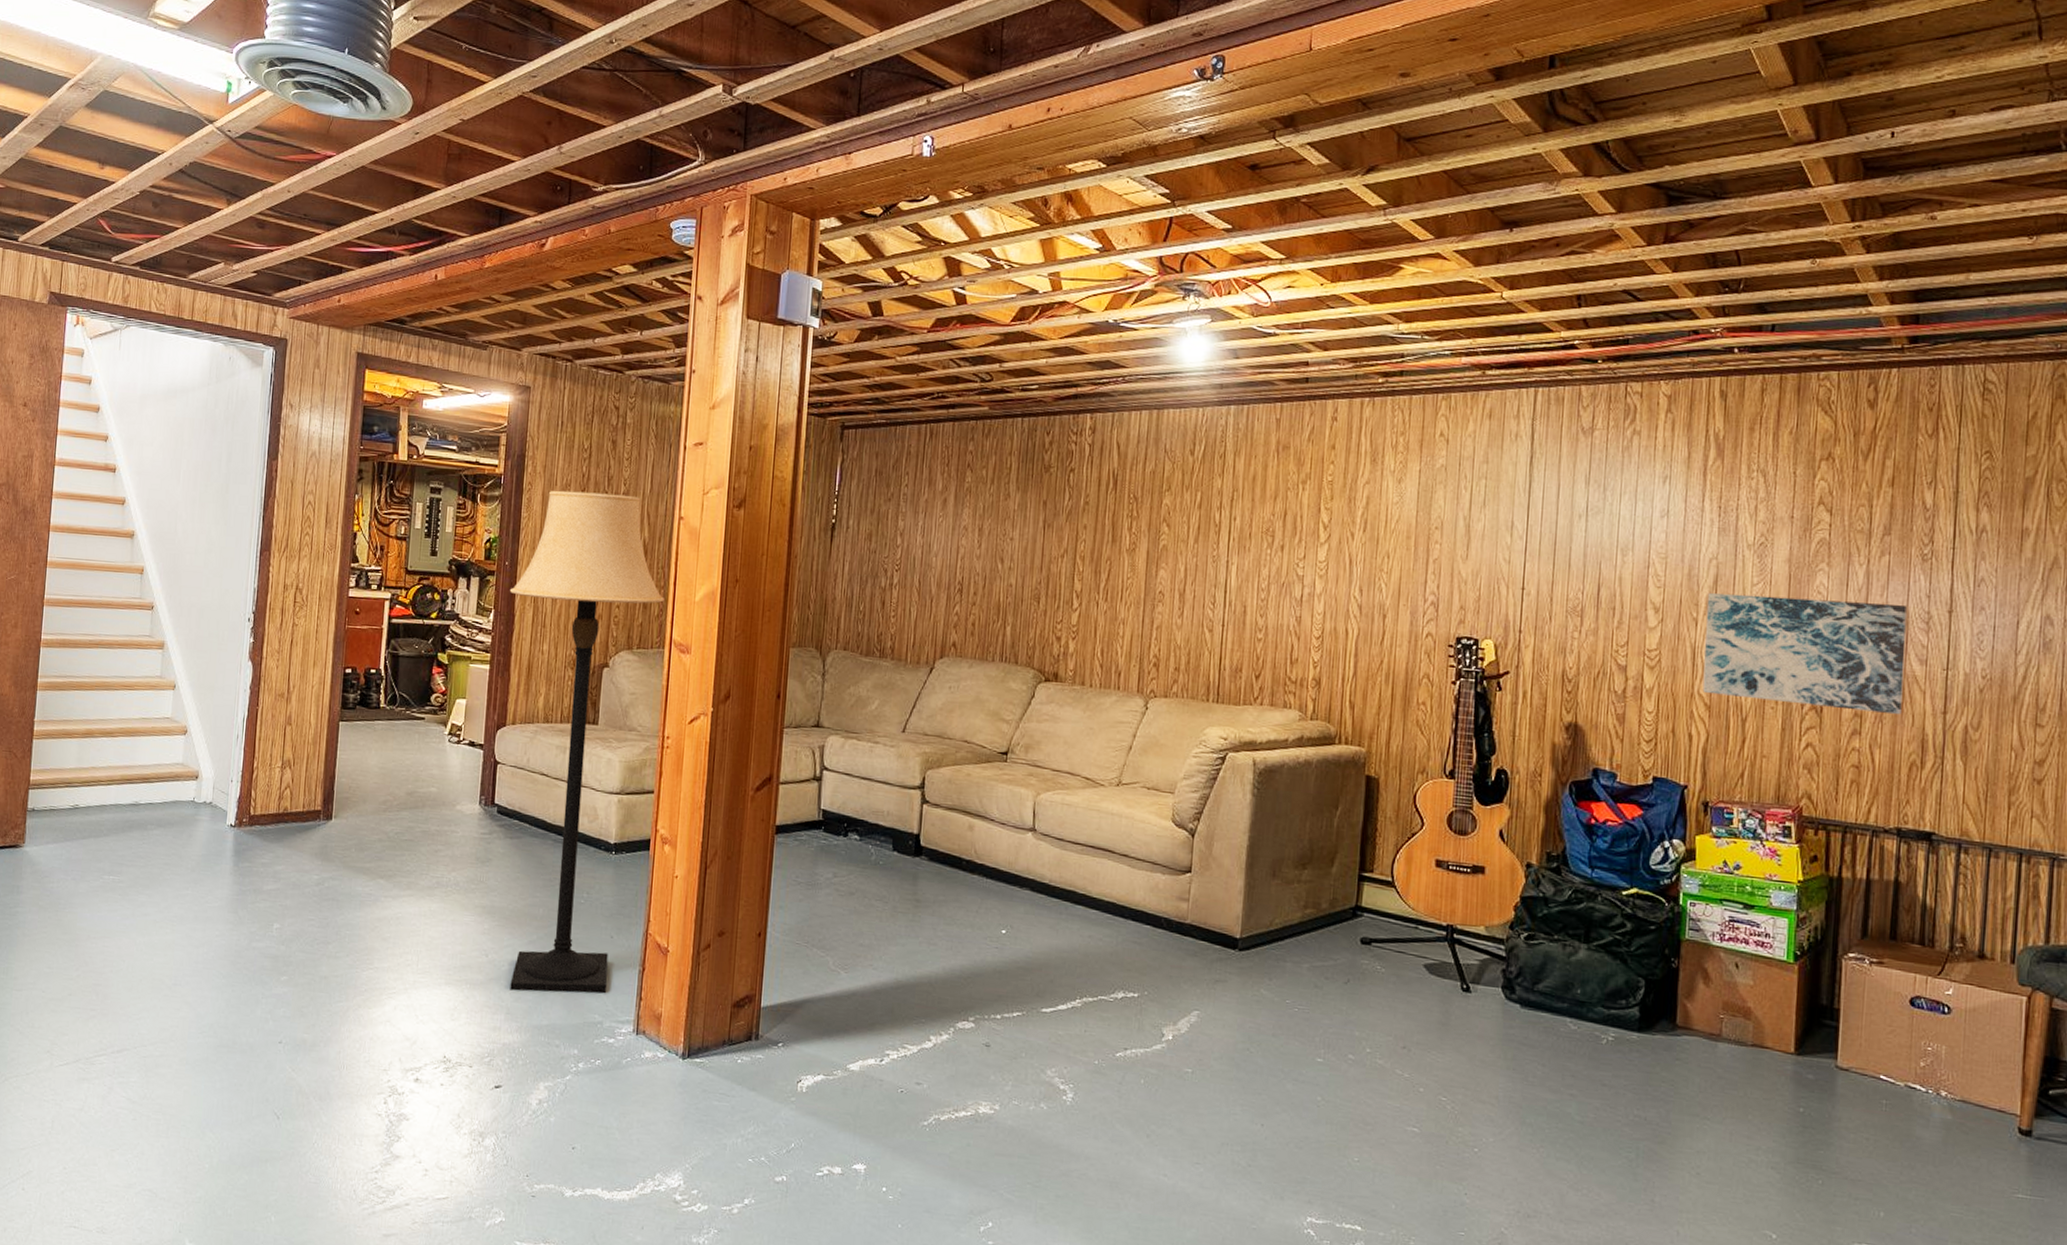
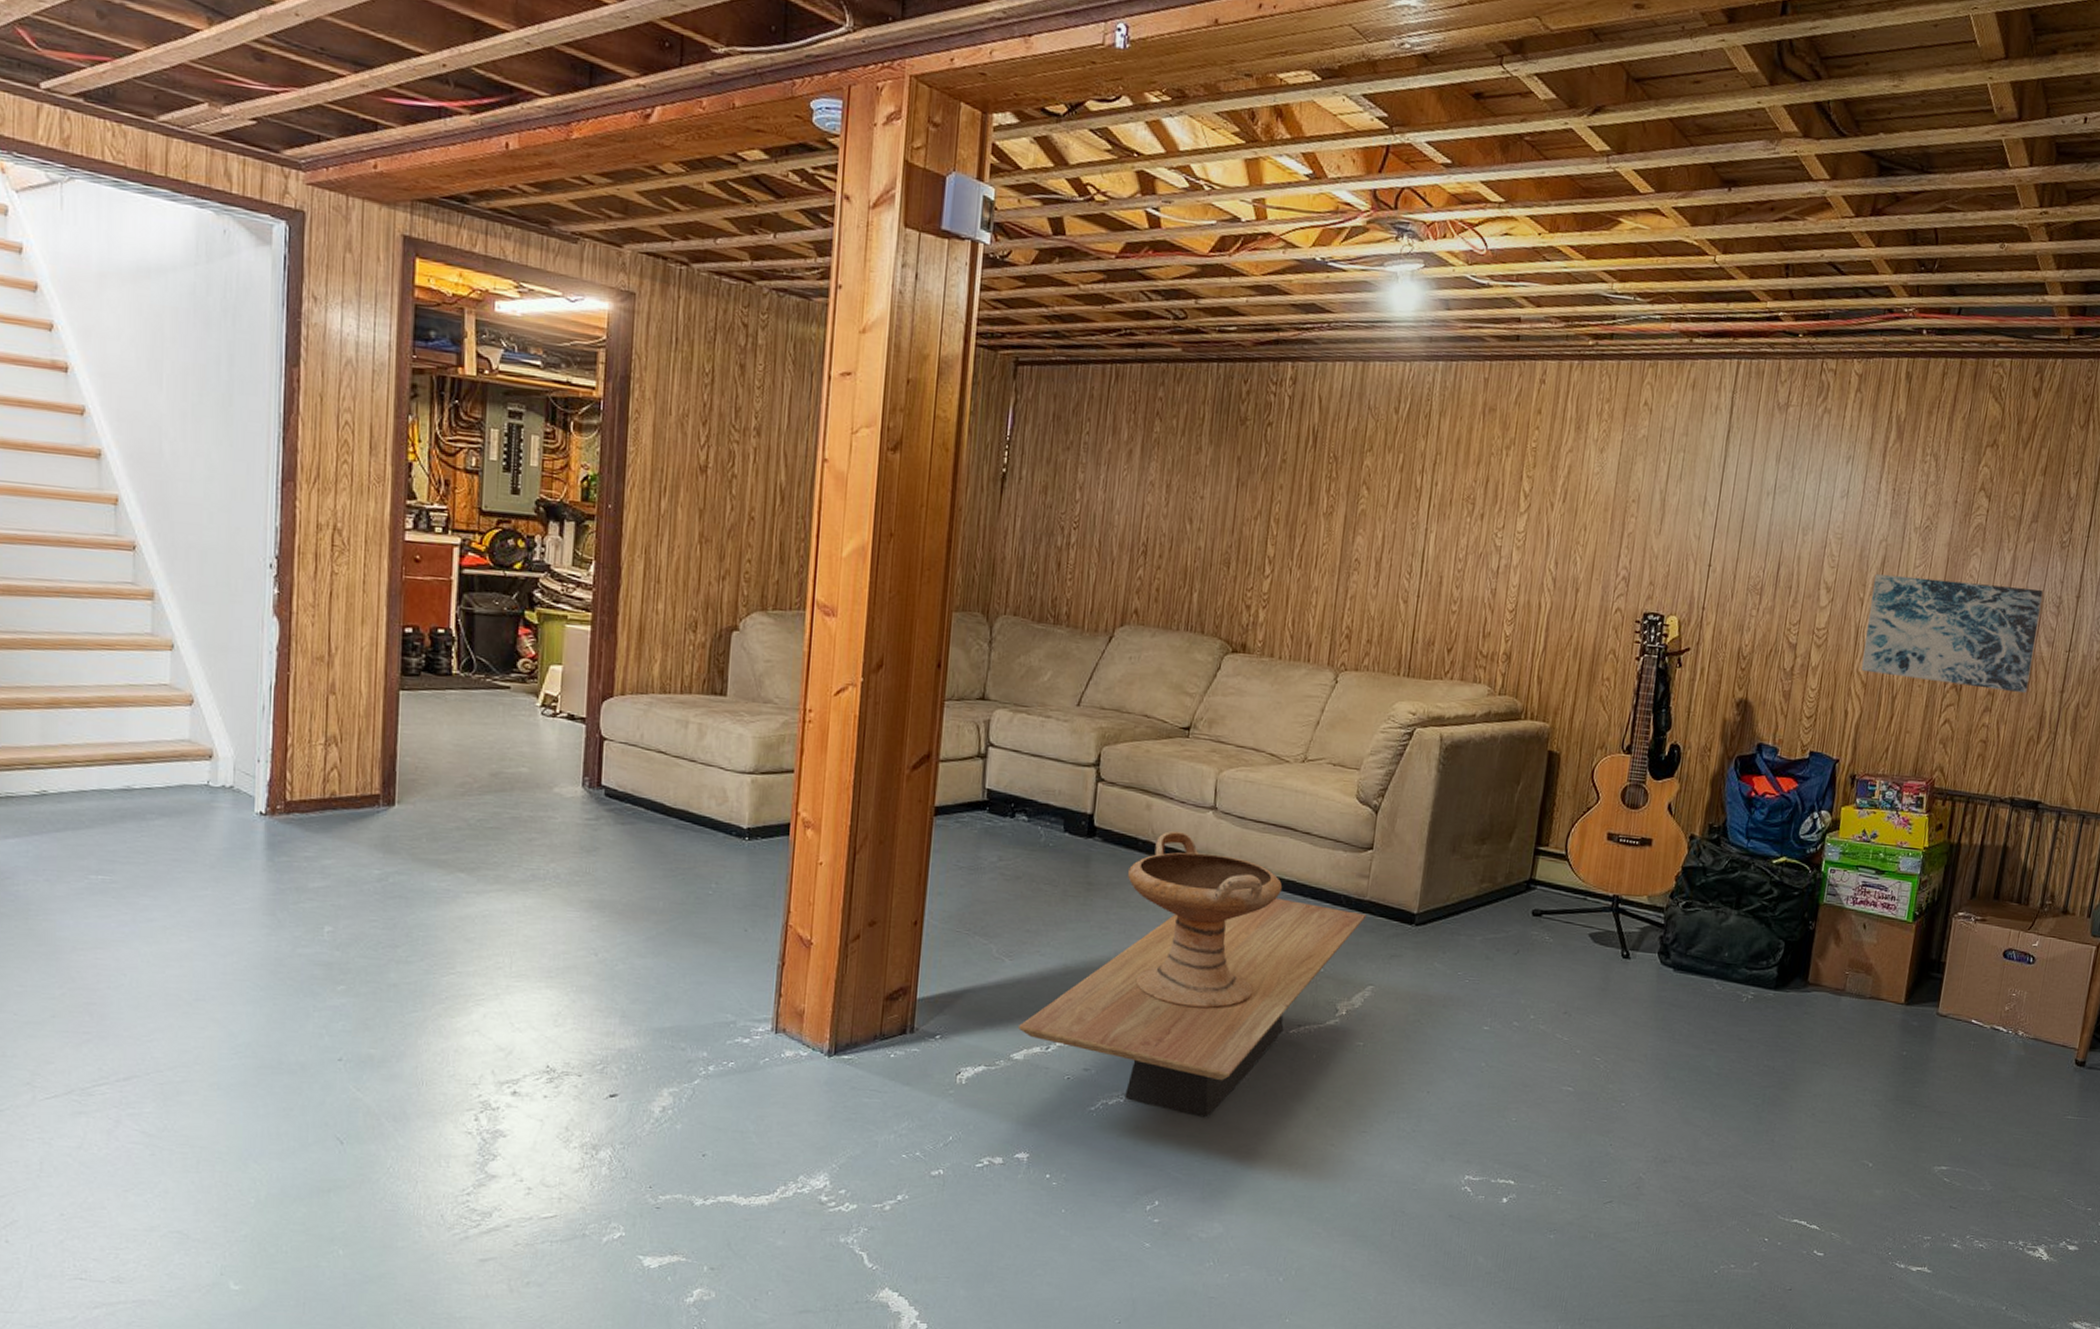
lamp: present [509,490,664,994] -> none [614,421,805,992]
coffee table: none [854,919,1188,1139] -> present [1019,898,1367,1118]
decorative bowl: none [953,851,1103,1028] -> present [1128,831,1283,1009]

